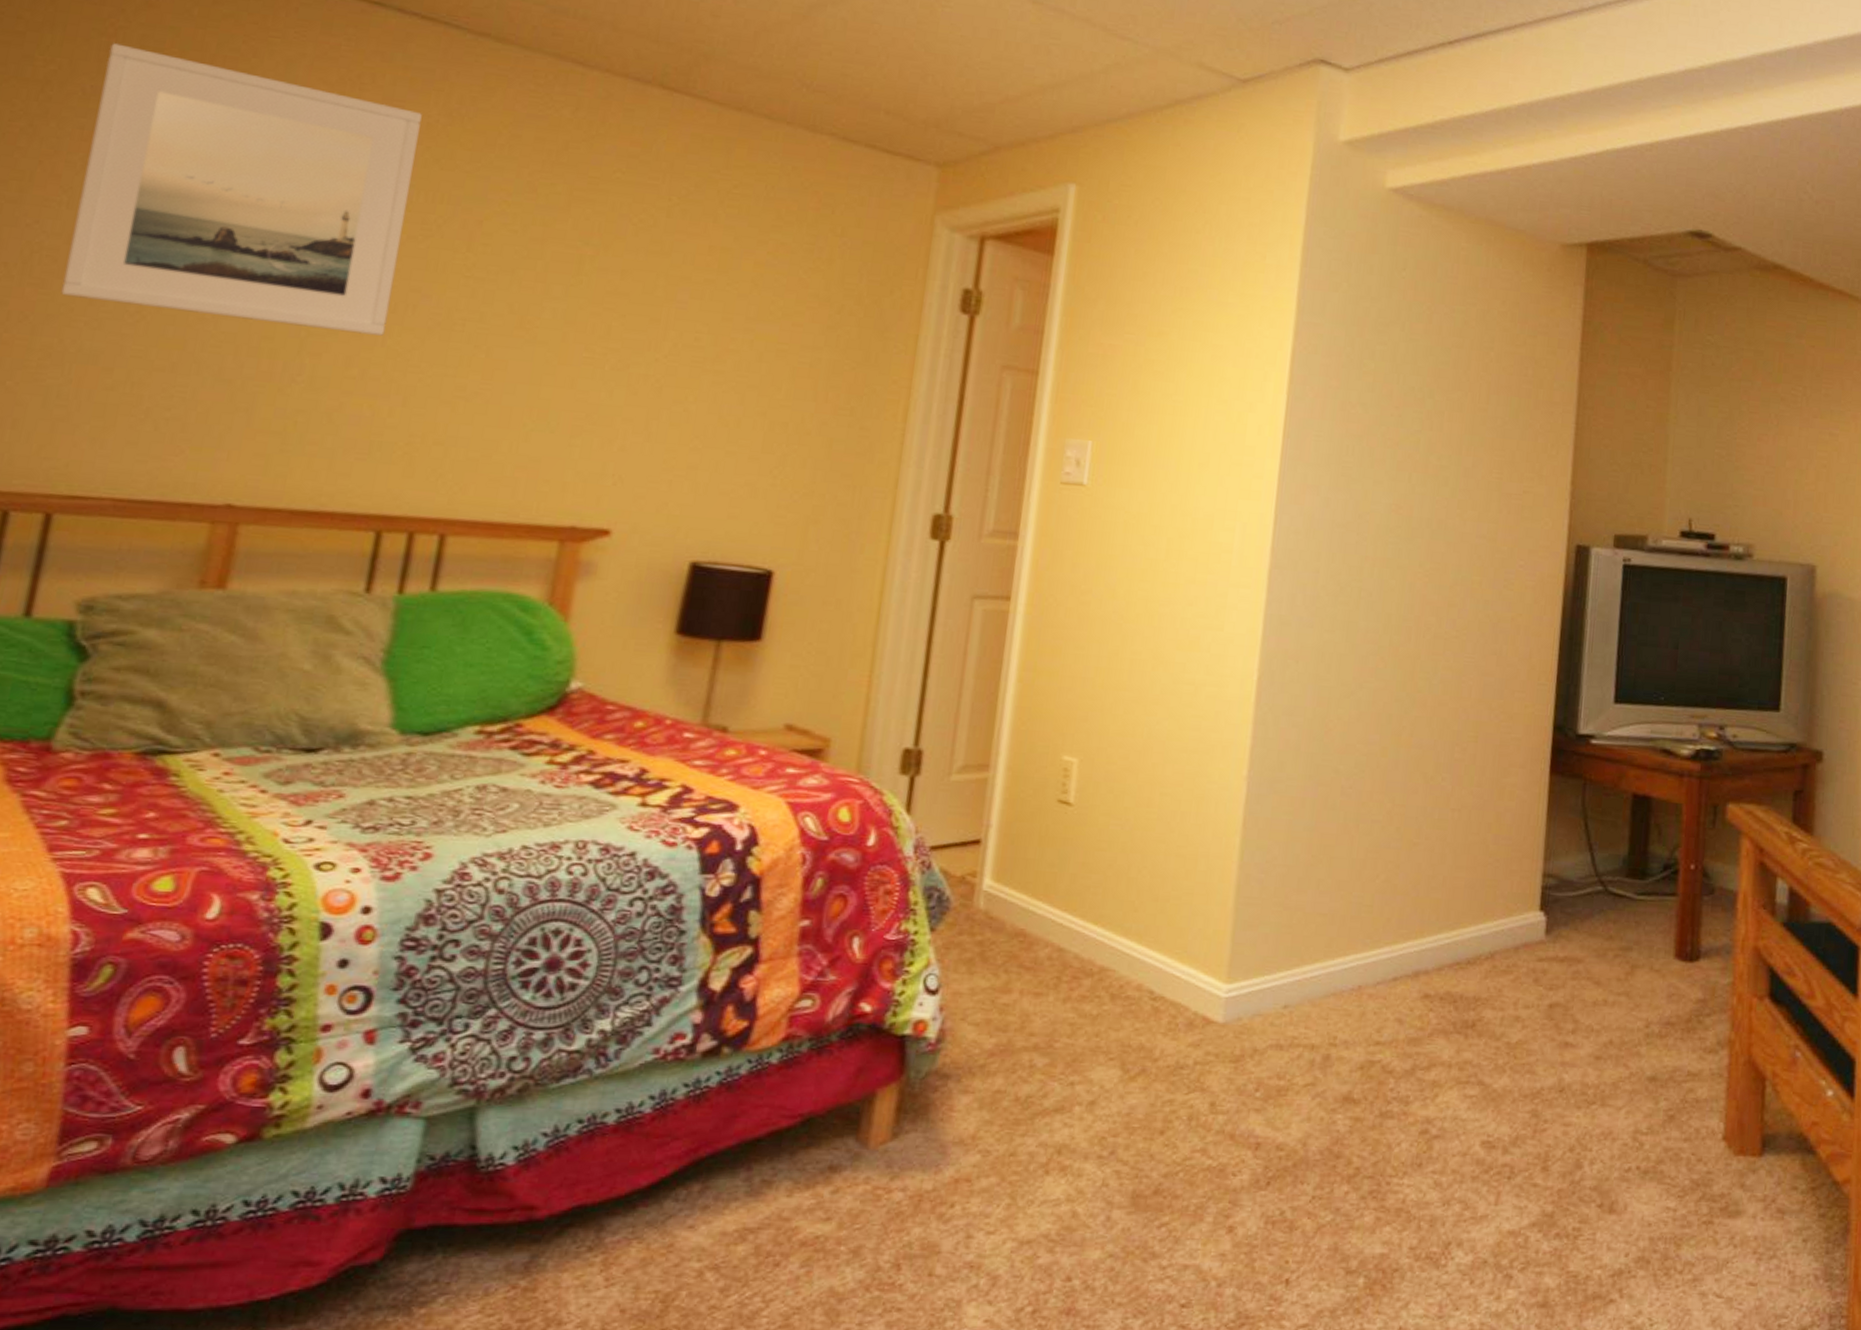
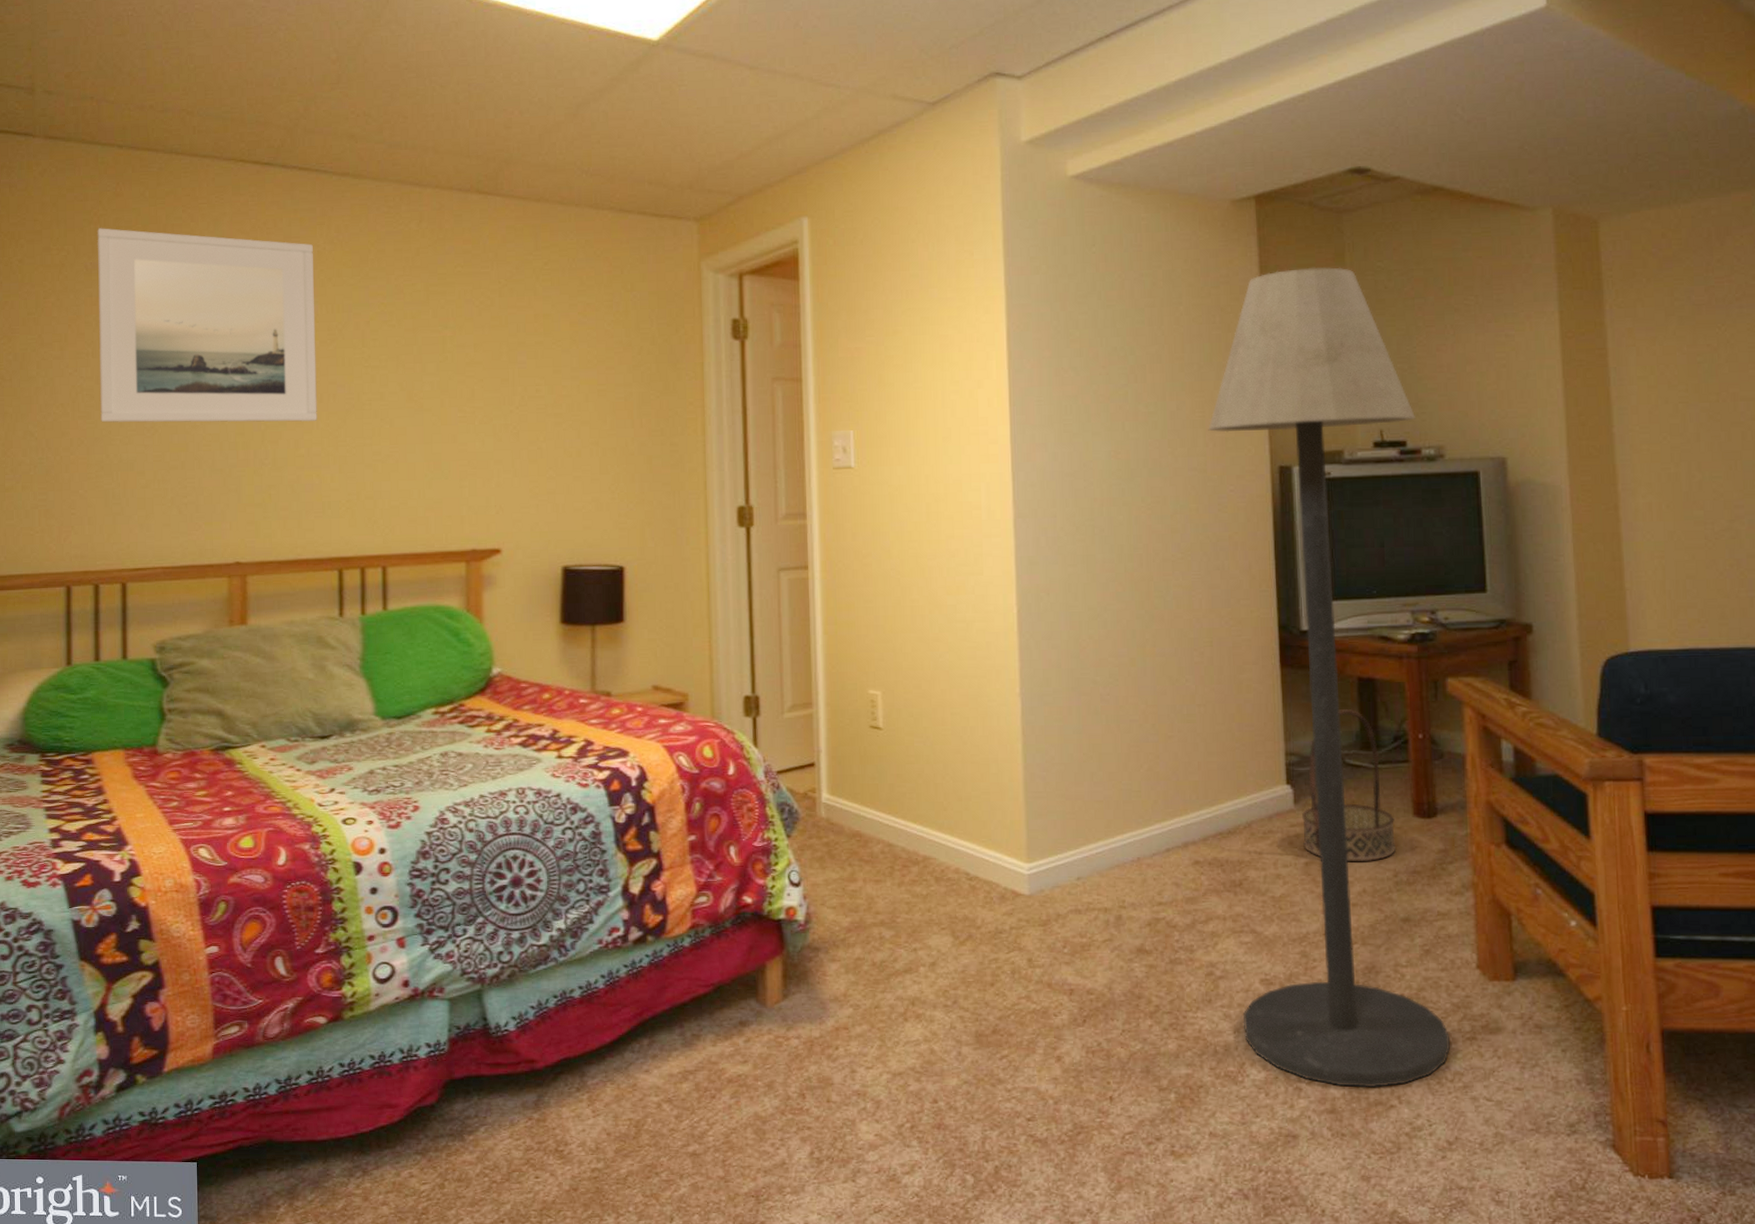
floor lamp: none [1454,328,1728,1277] -> present [1208,267,1451,1087]
basket: none [1550,828,1655,1009] -> present [1302,709,1396,862]

